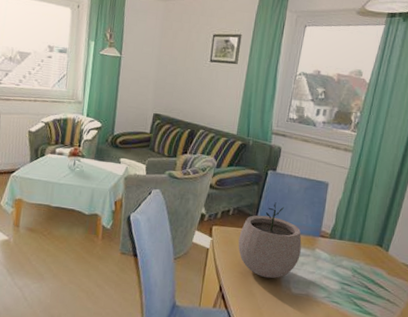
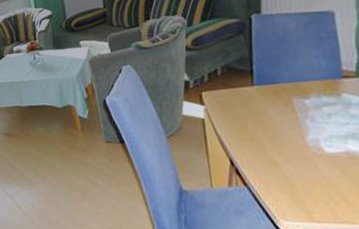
plant pot: present [238,202,302,279] -> none [236,49,324,141]

